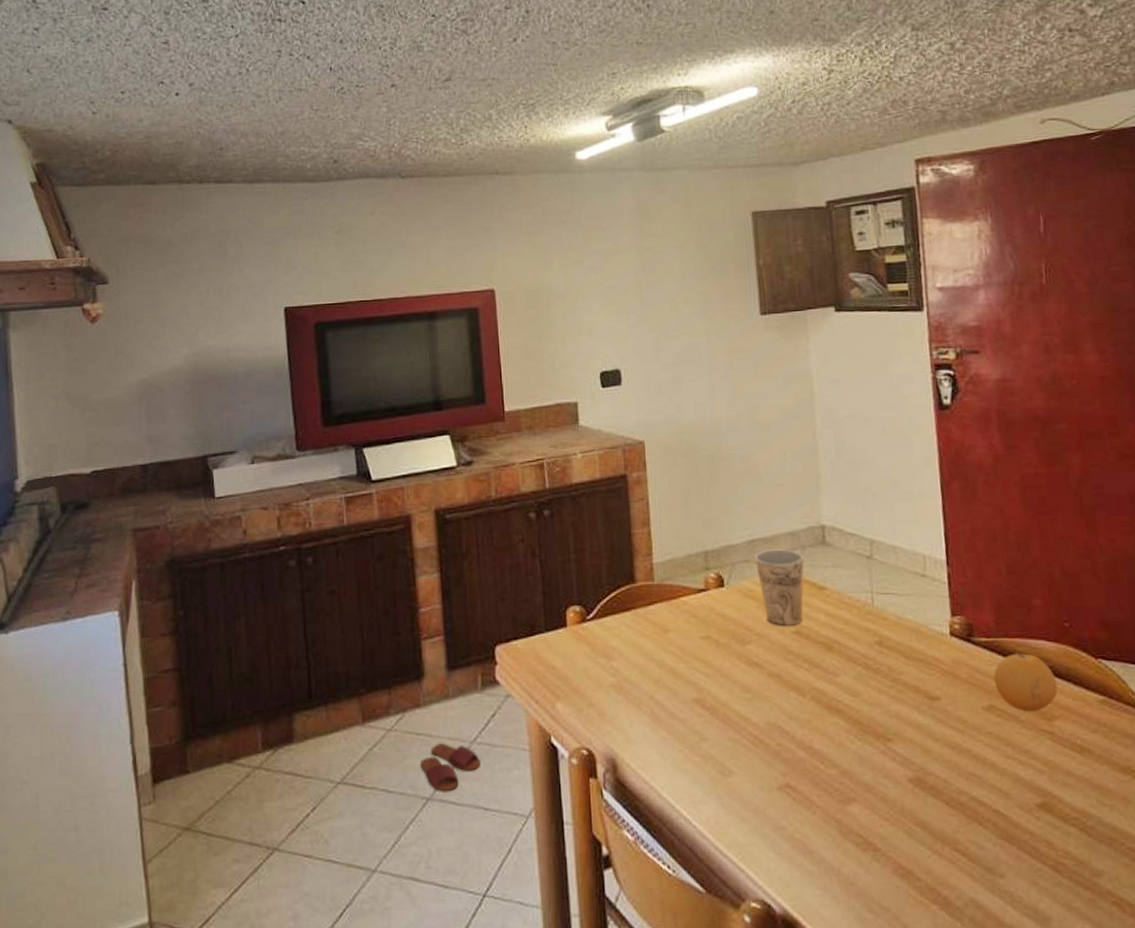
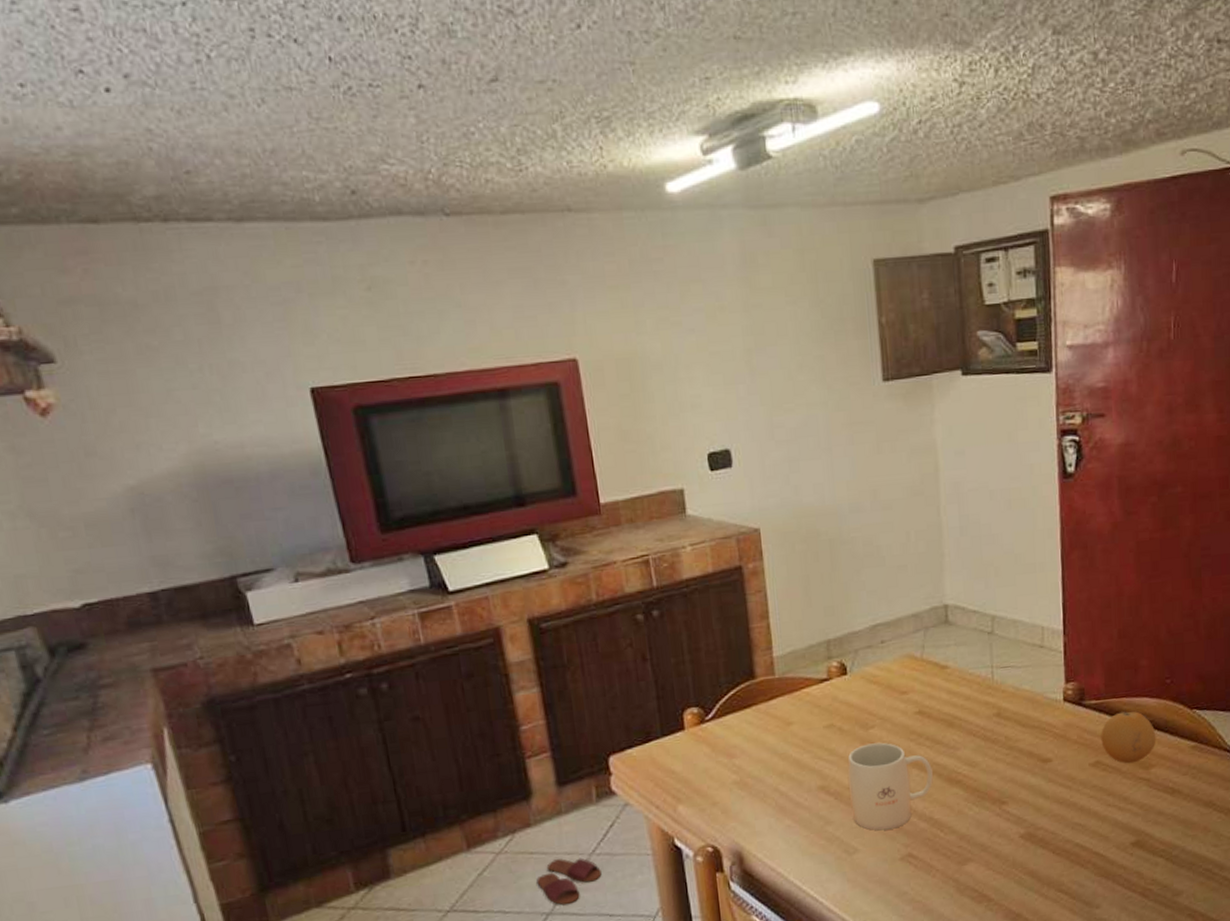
mug: none [723,660,813,754] -> present [847,742,934,831]
cup: present [755,549,805,626] -> none [878,632,927,708]

